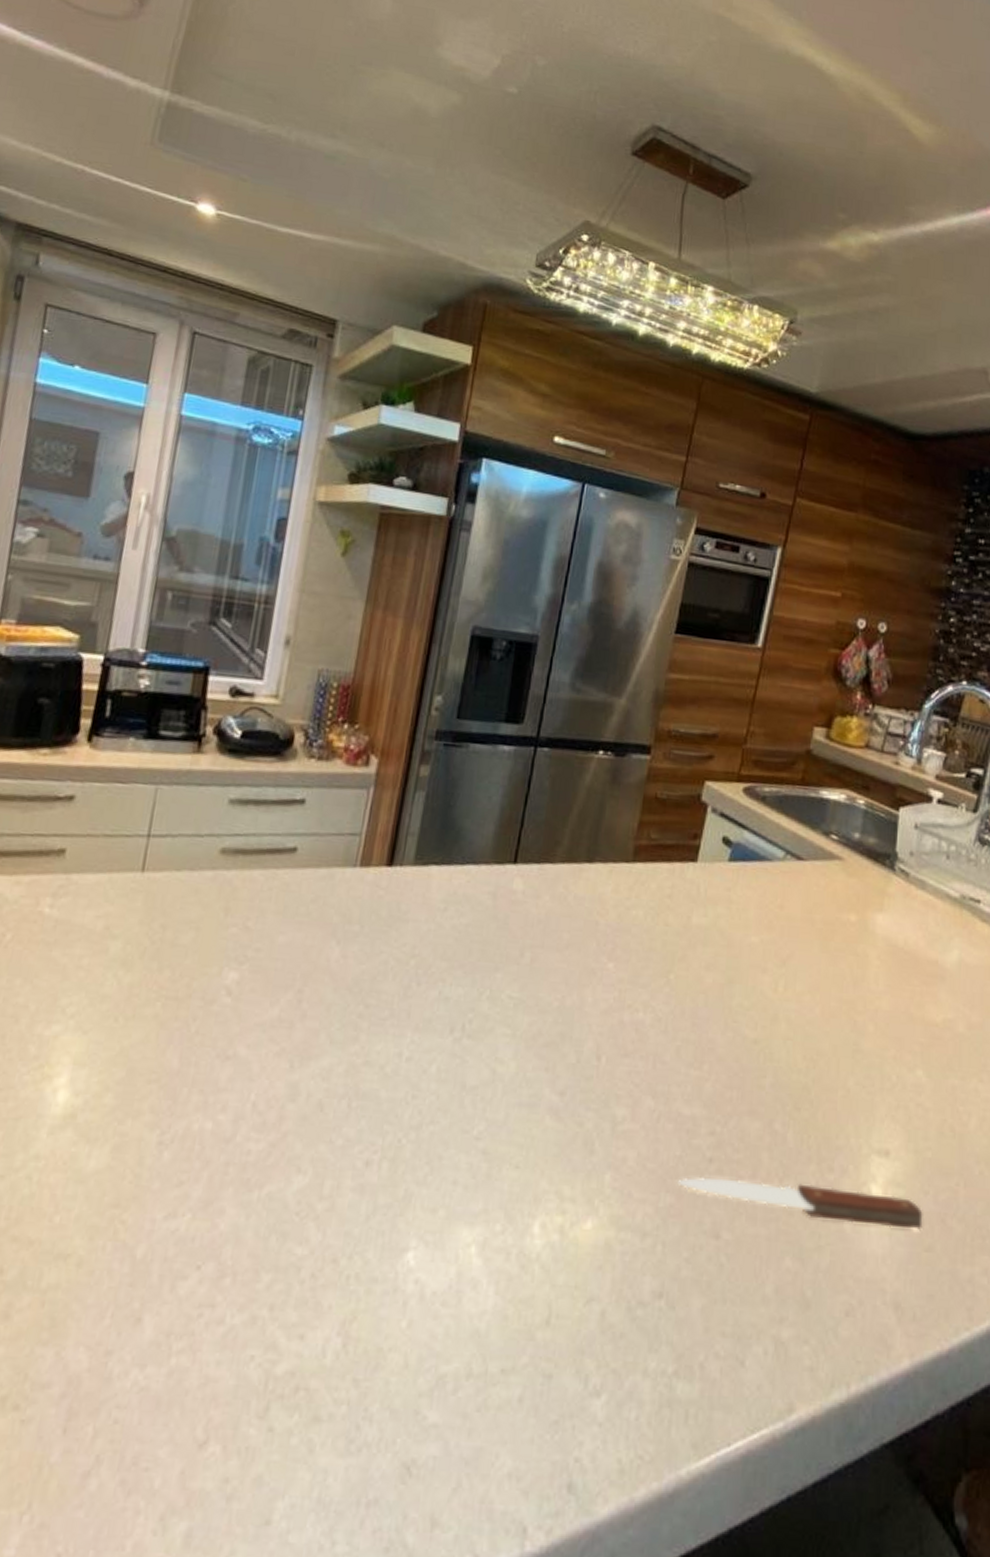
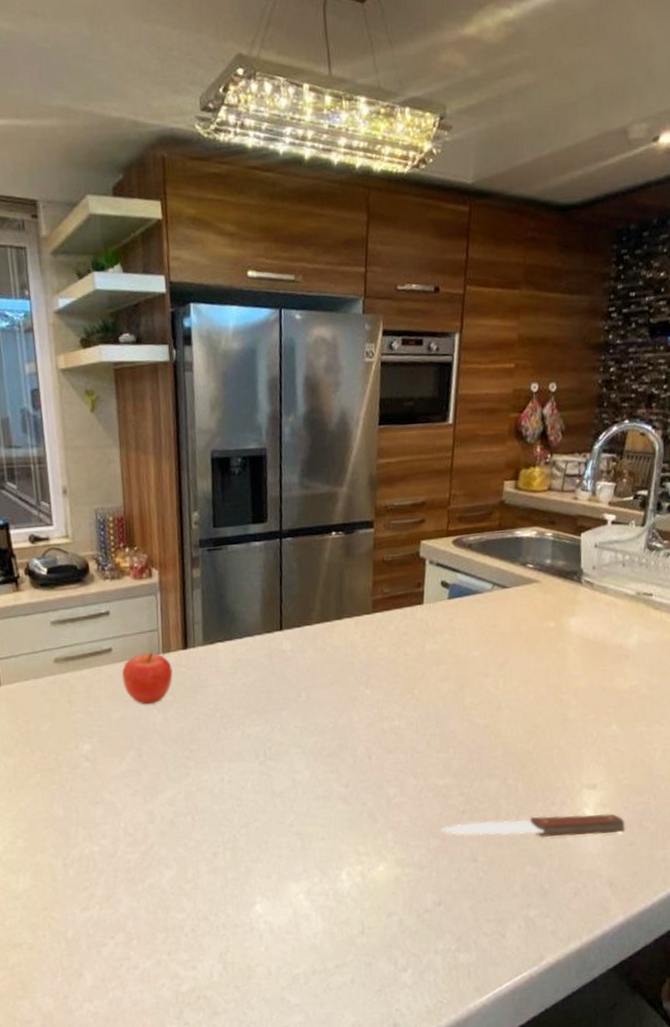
fruit: none [300,861,368,932] -> present [121,652,173,705]

